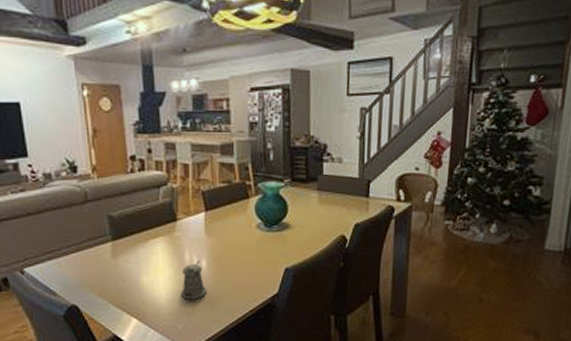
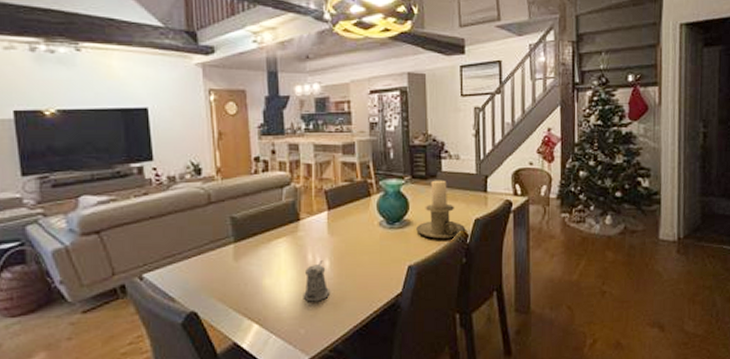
candle holder: none [294,183,345,242] -> present [416,180,466,239]

